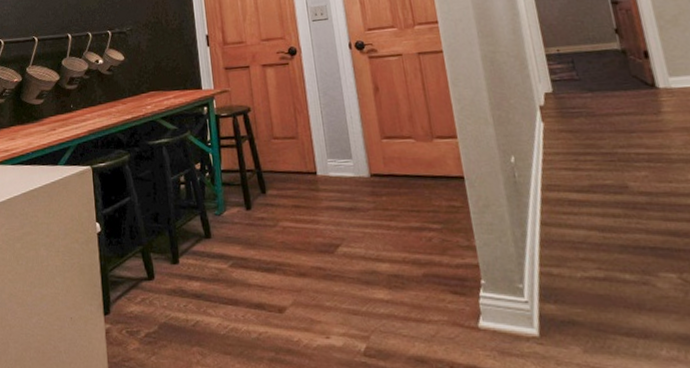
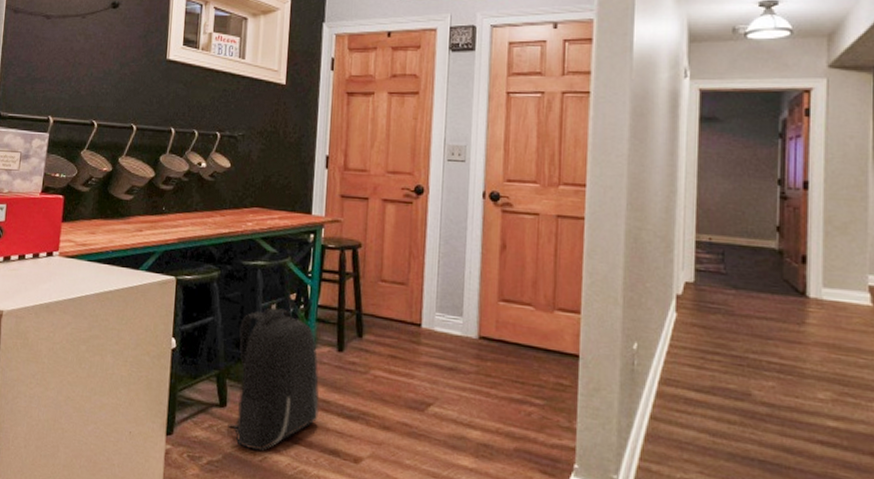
backpack: none [155,179,239,317] -> present [228,307,319,451]

